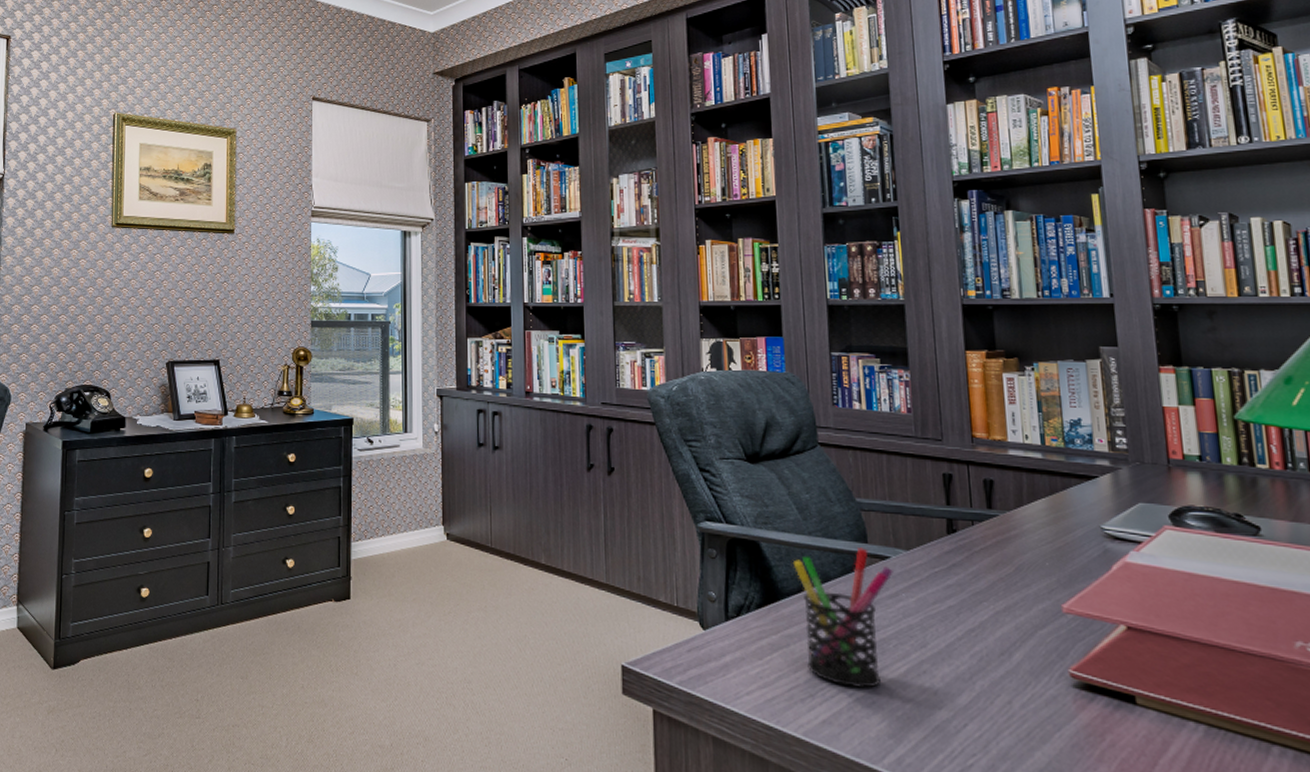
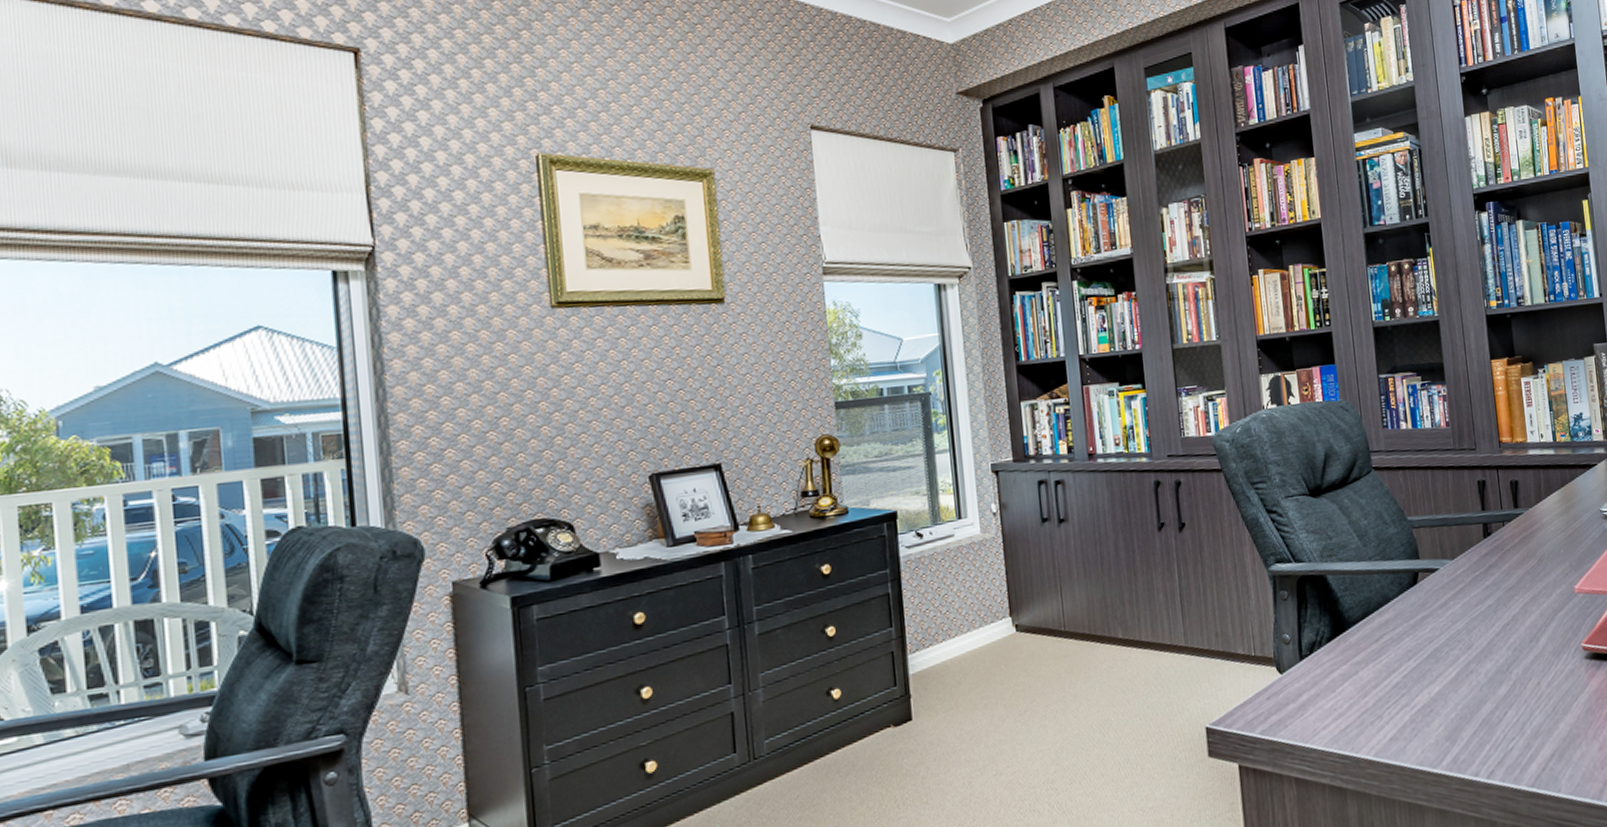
pen holder: present [792,547,893,689] -> none [1356,564,1442,701]

